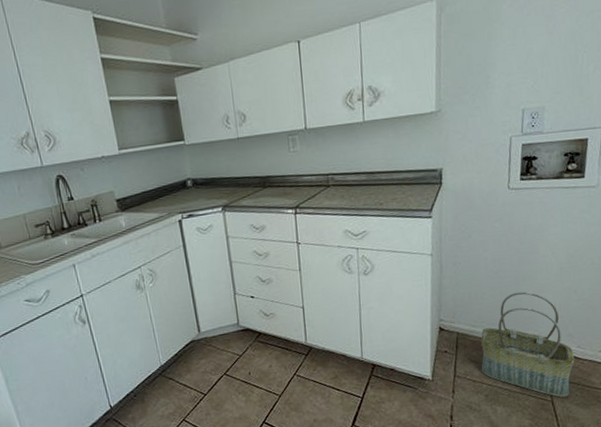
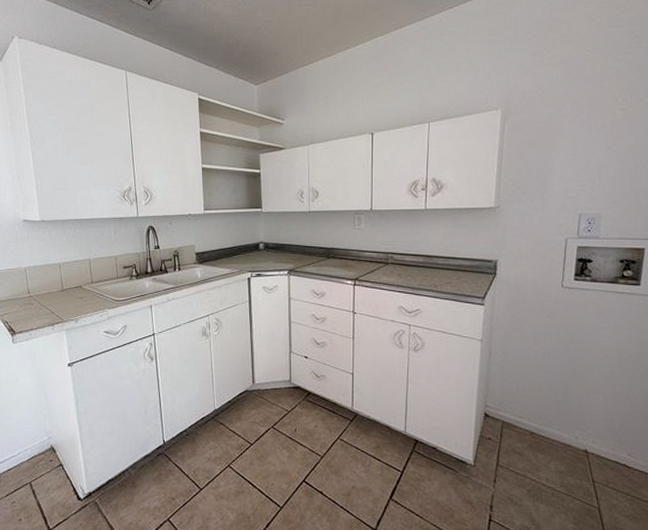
basket: present [481,291,575,398] -> none [525,389,624,506]

